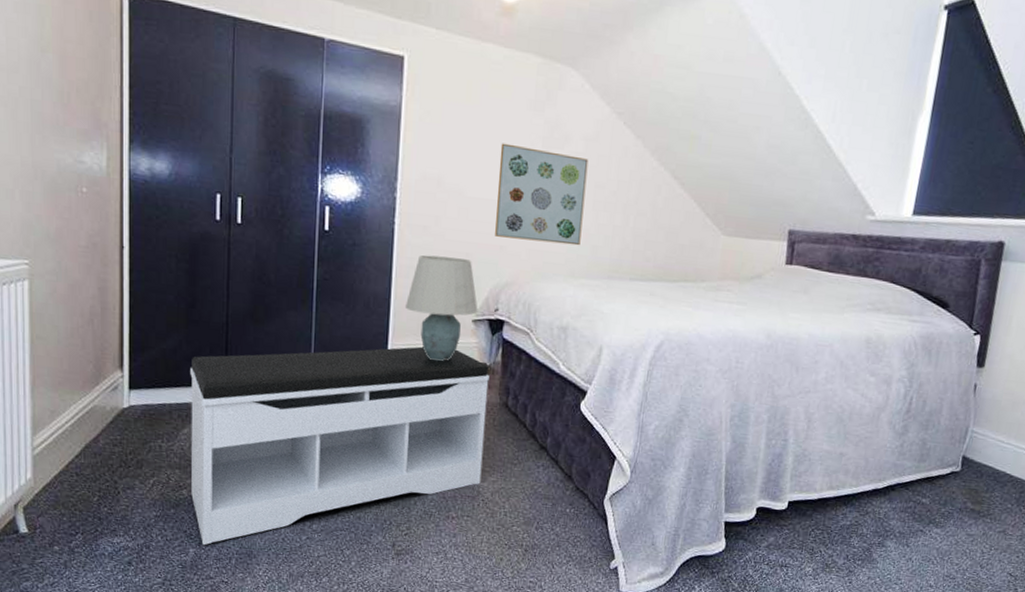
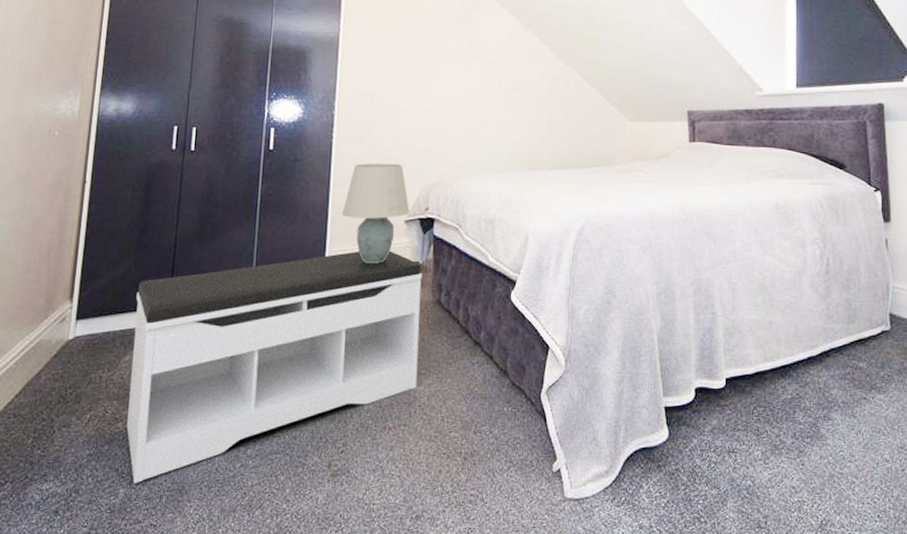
wall art: present [495,143,589,246] -> none [423,59,504,143]

